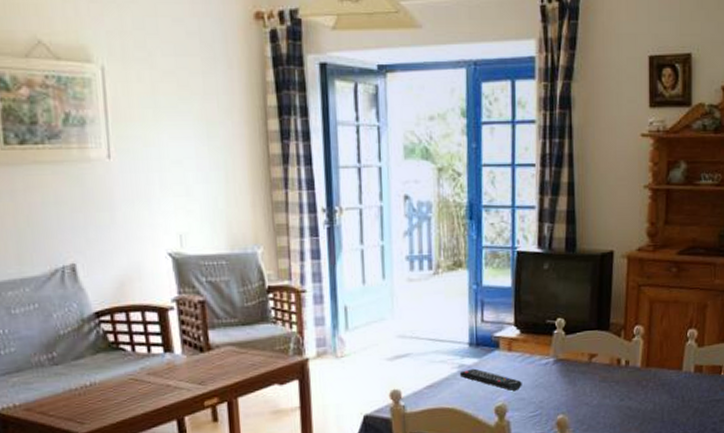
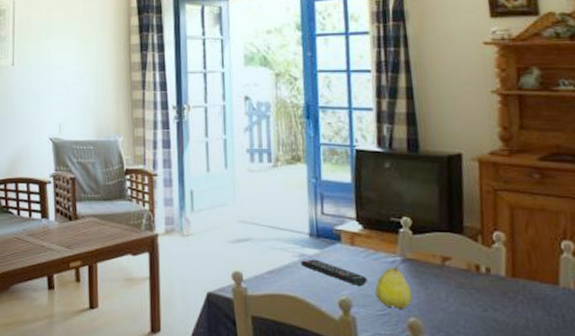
fruit: none [529,367,561,408] -> present [375,266,412,309]

